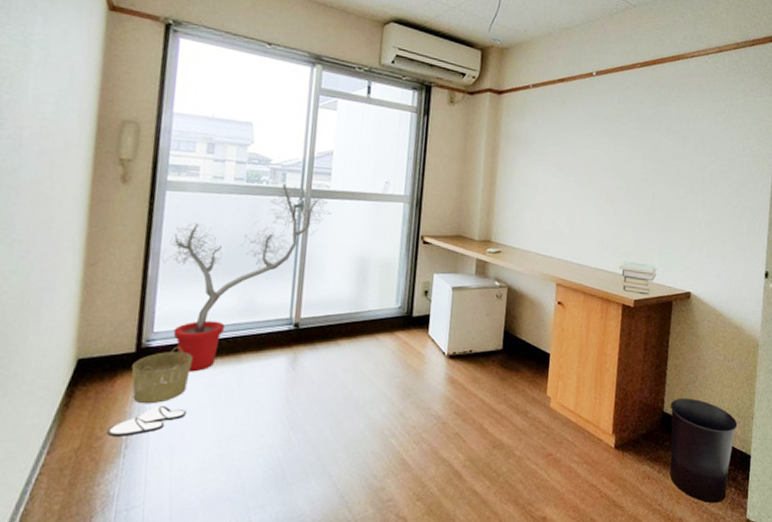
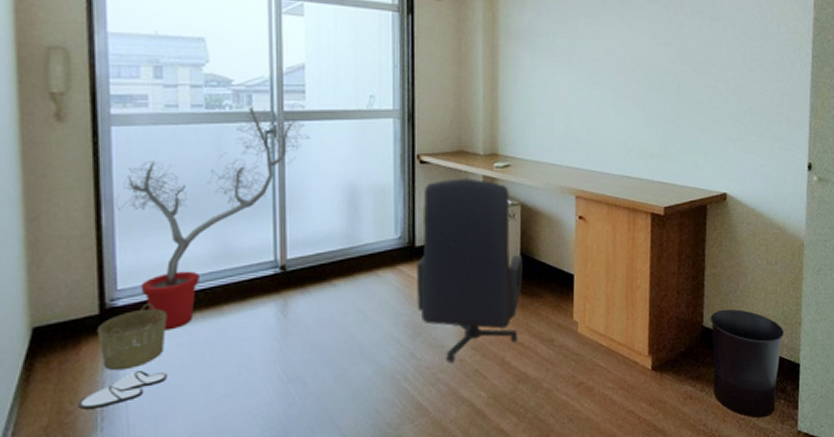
office chair: none [409,259,506,425] -> present [416,178,523,364]
books: present [618,261,657,294] -> none [644,164,688,200]

